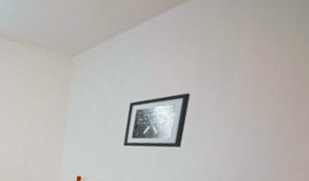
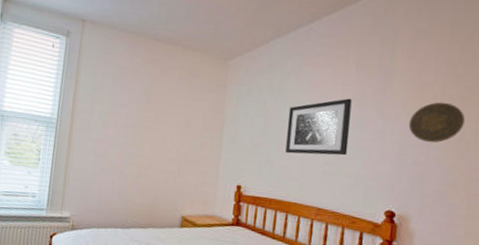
decorative plate: none [242,95,299,135] -> present [408,102,465,143]

